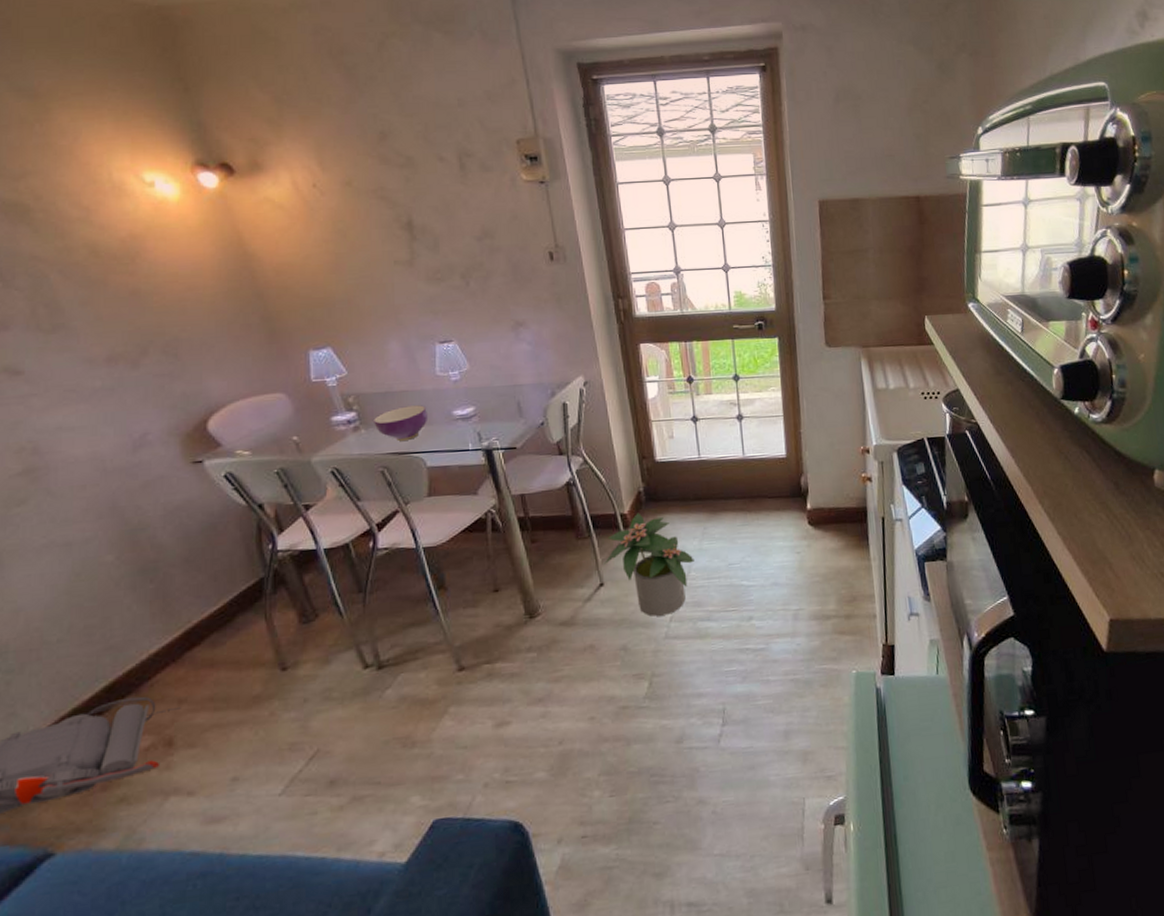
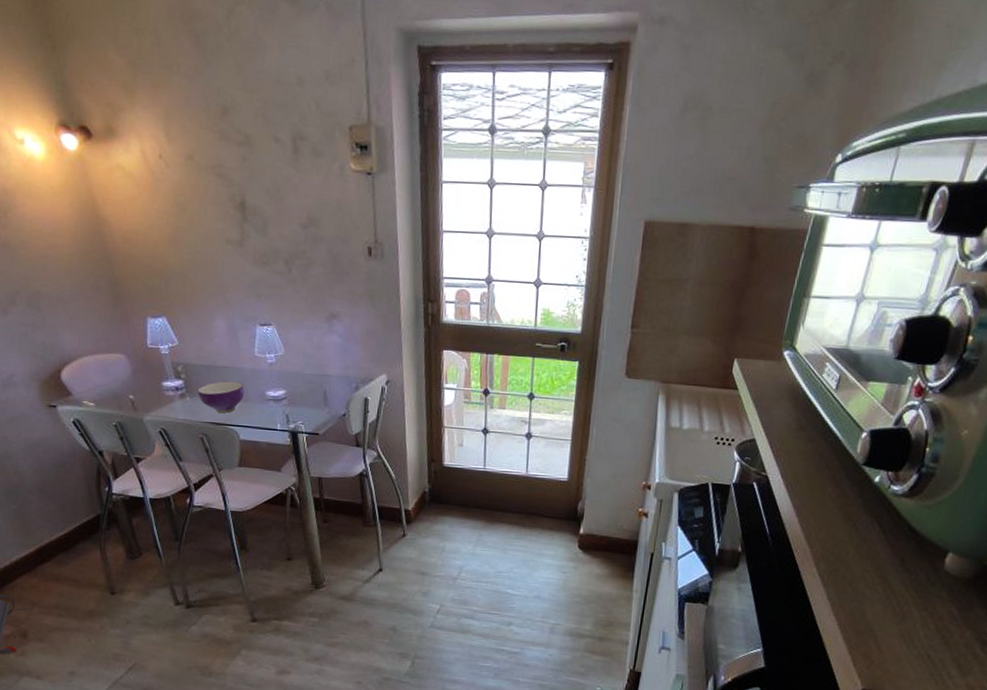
potted plant: present [604,512,695,617] -> none [385,511,467,607]

